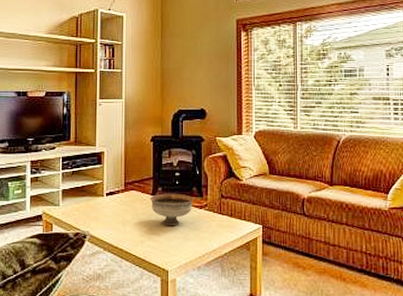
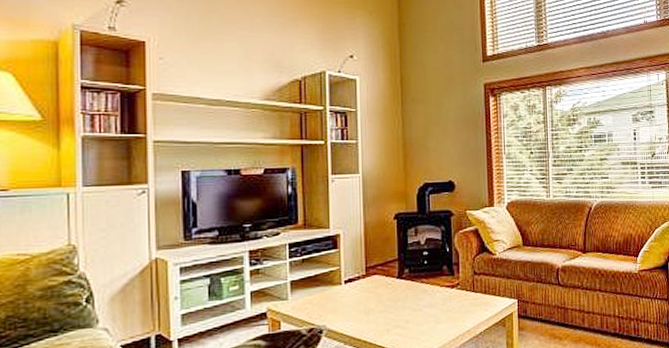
bowl: present [150,193,195,226] -> none [395,274,445,311]

